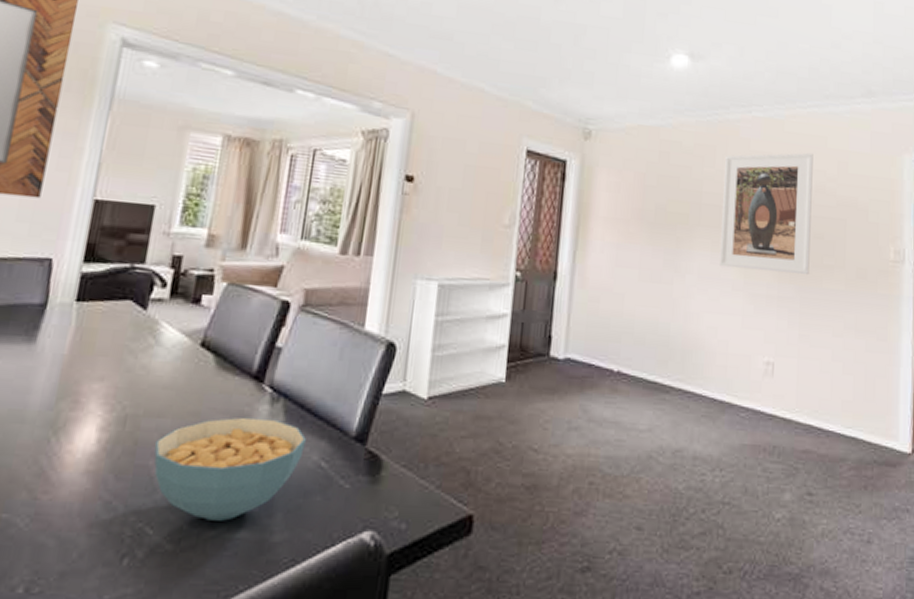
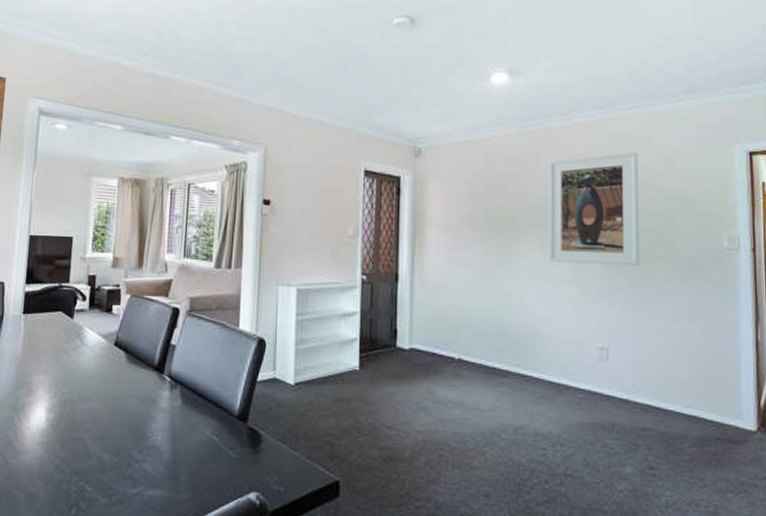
cereal bowl: present [154,417,306,521] -> none [87,400,199,482]

